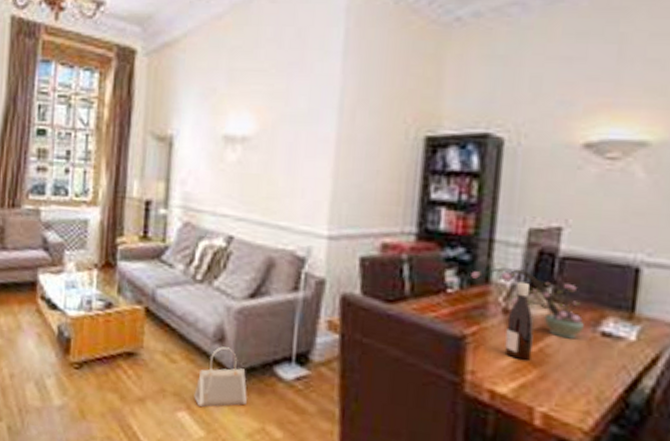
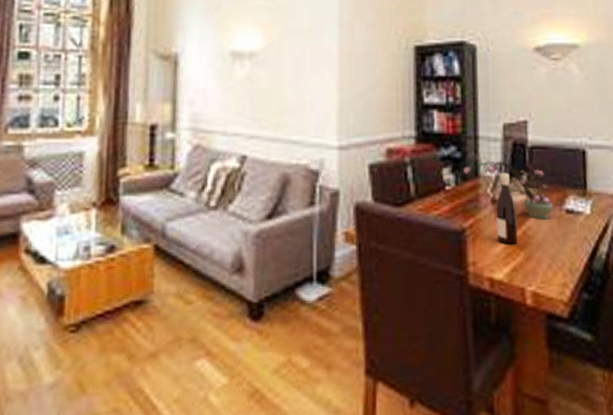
handbag: present [194,346,247,408] -> none [213,276,270,351]

